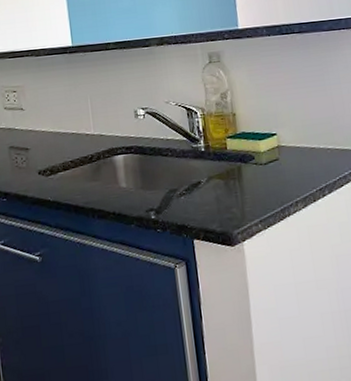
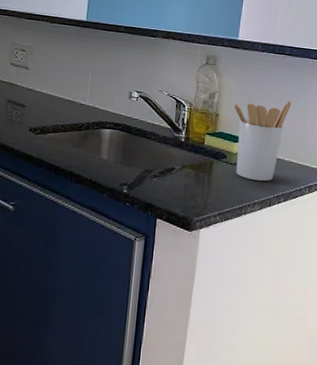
utensil holder: none [249,82,314,178] -> present [233,101,291,182]

